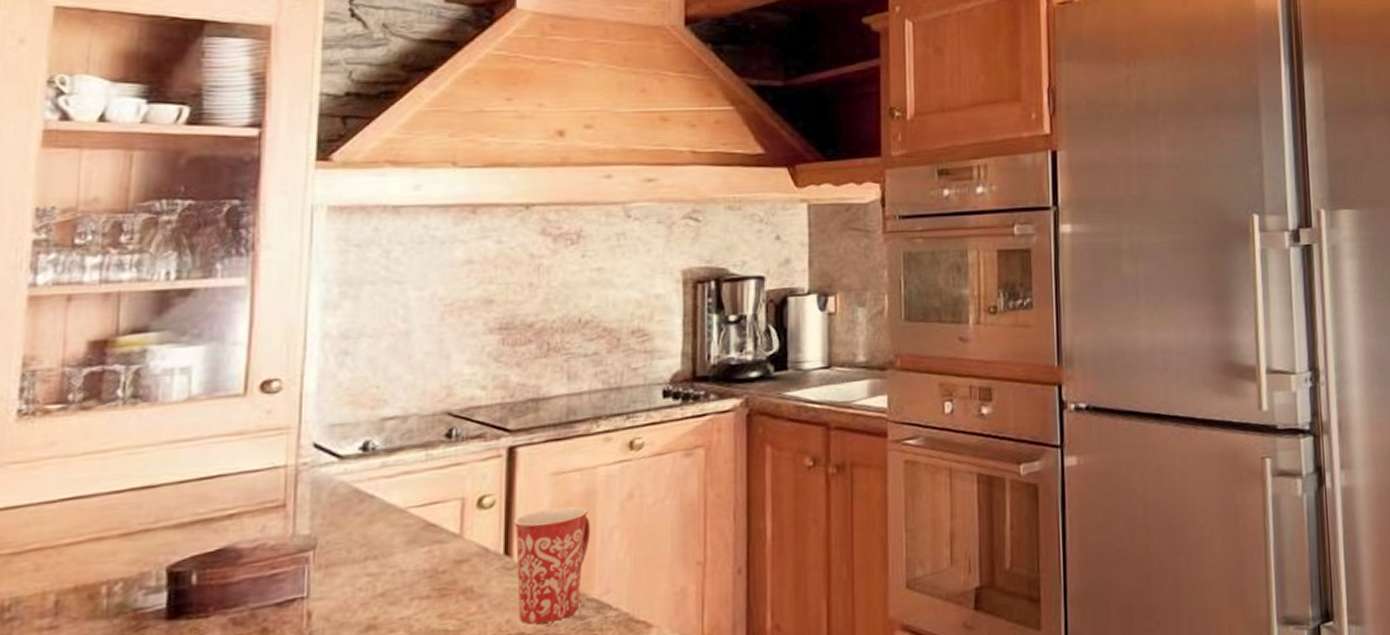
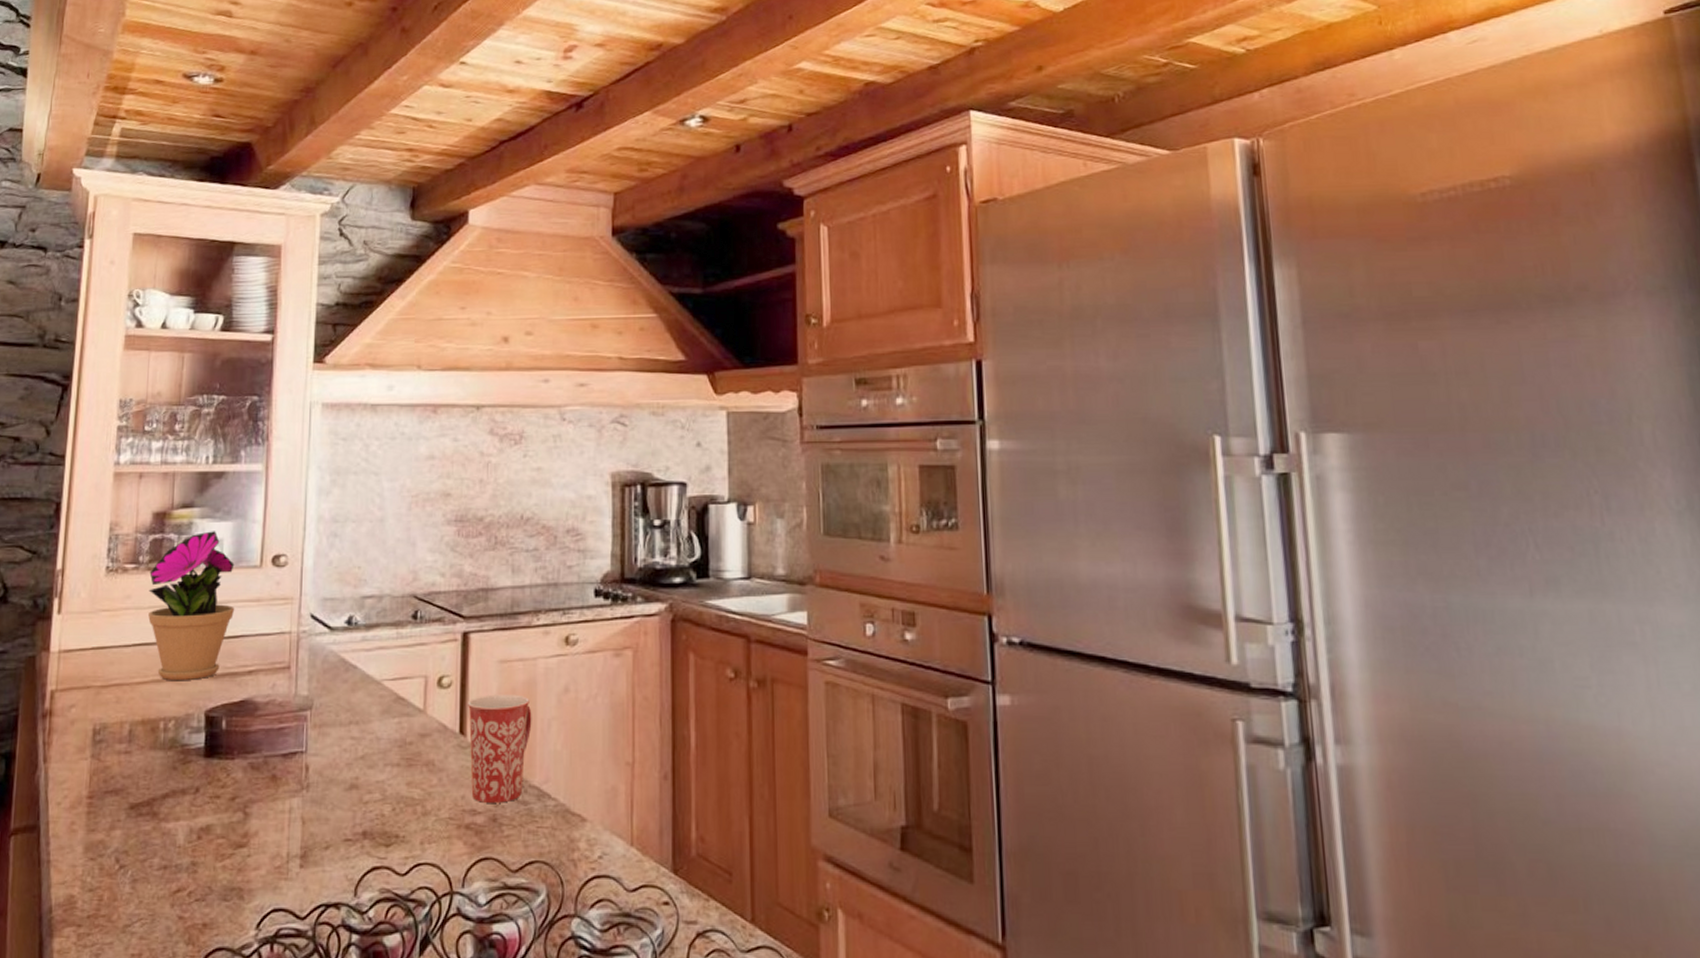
flower pot: none [82,358,209,537] -> present [148,531,235,680]

